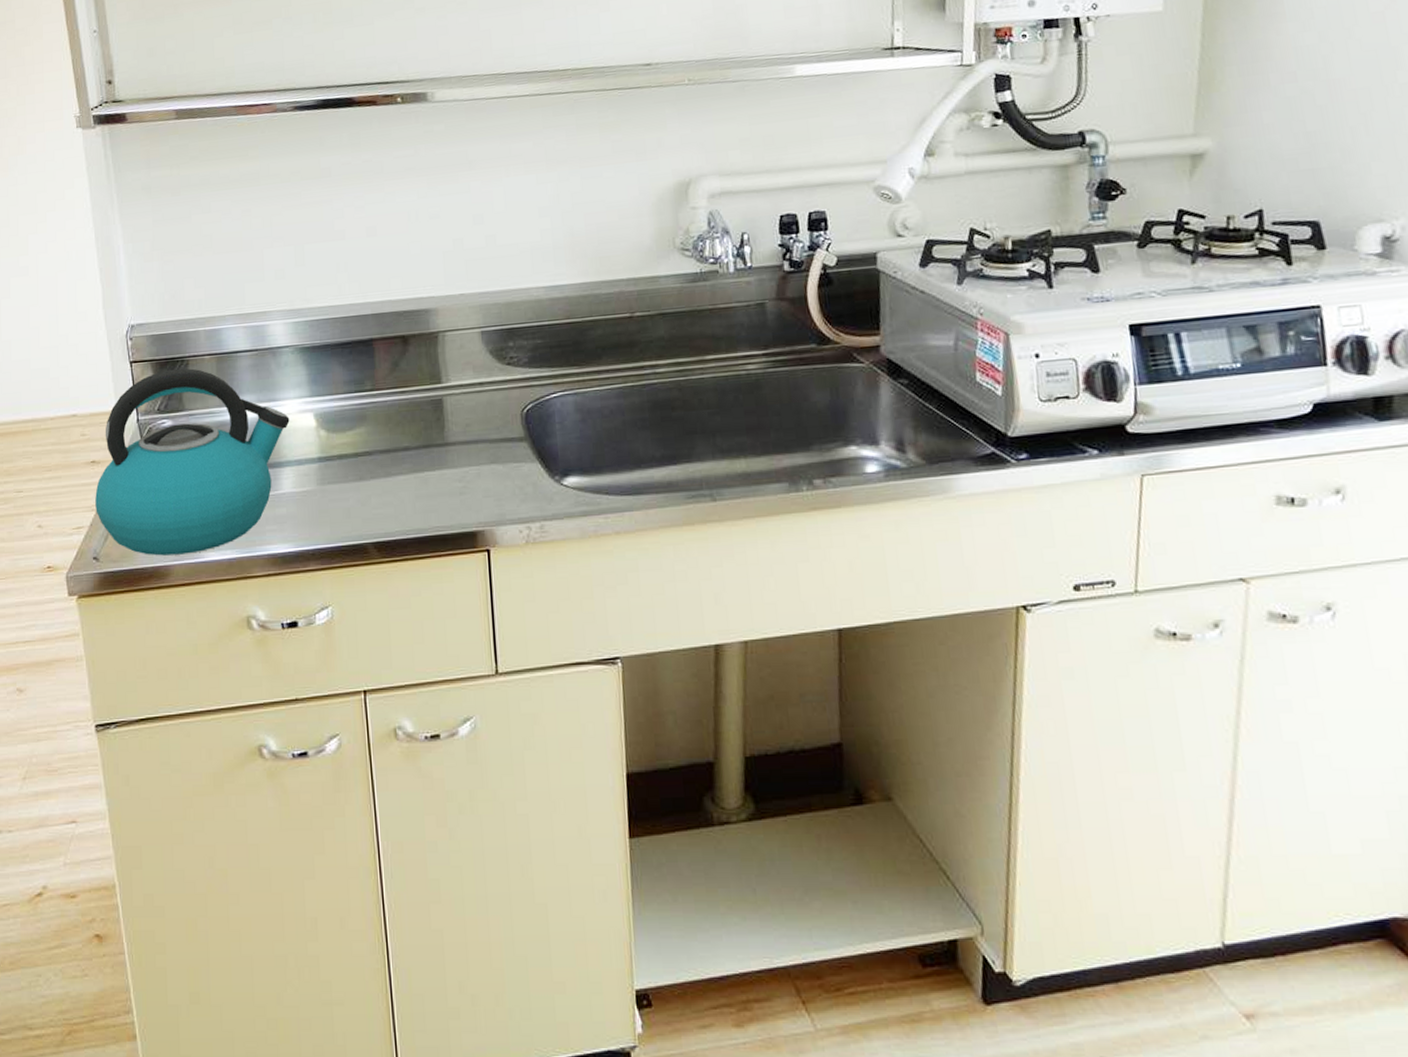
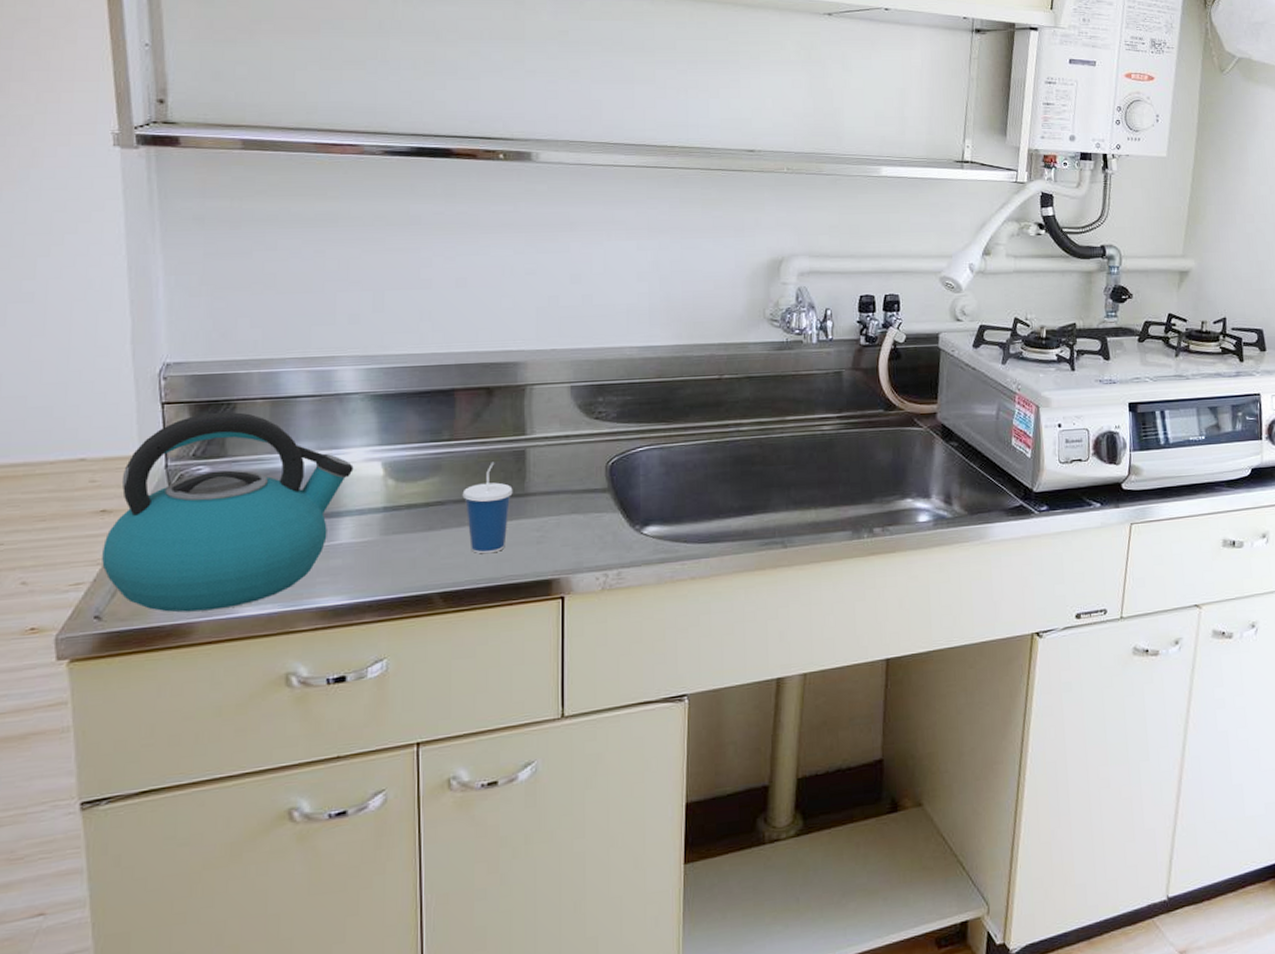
cup: none [387,411,434,505] -> present [462,461,513,554]

